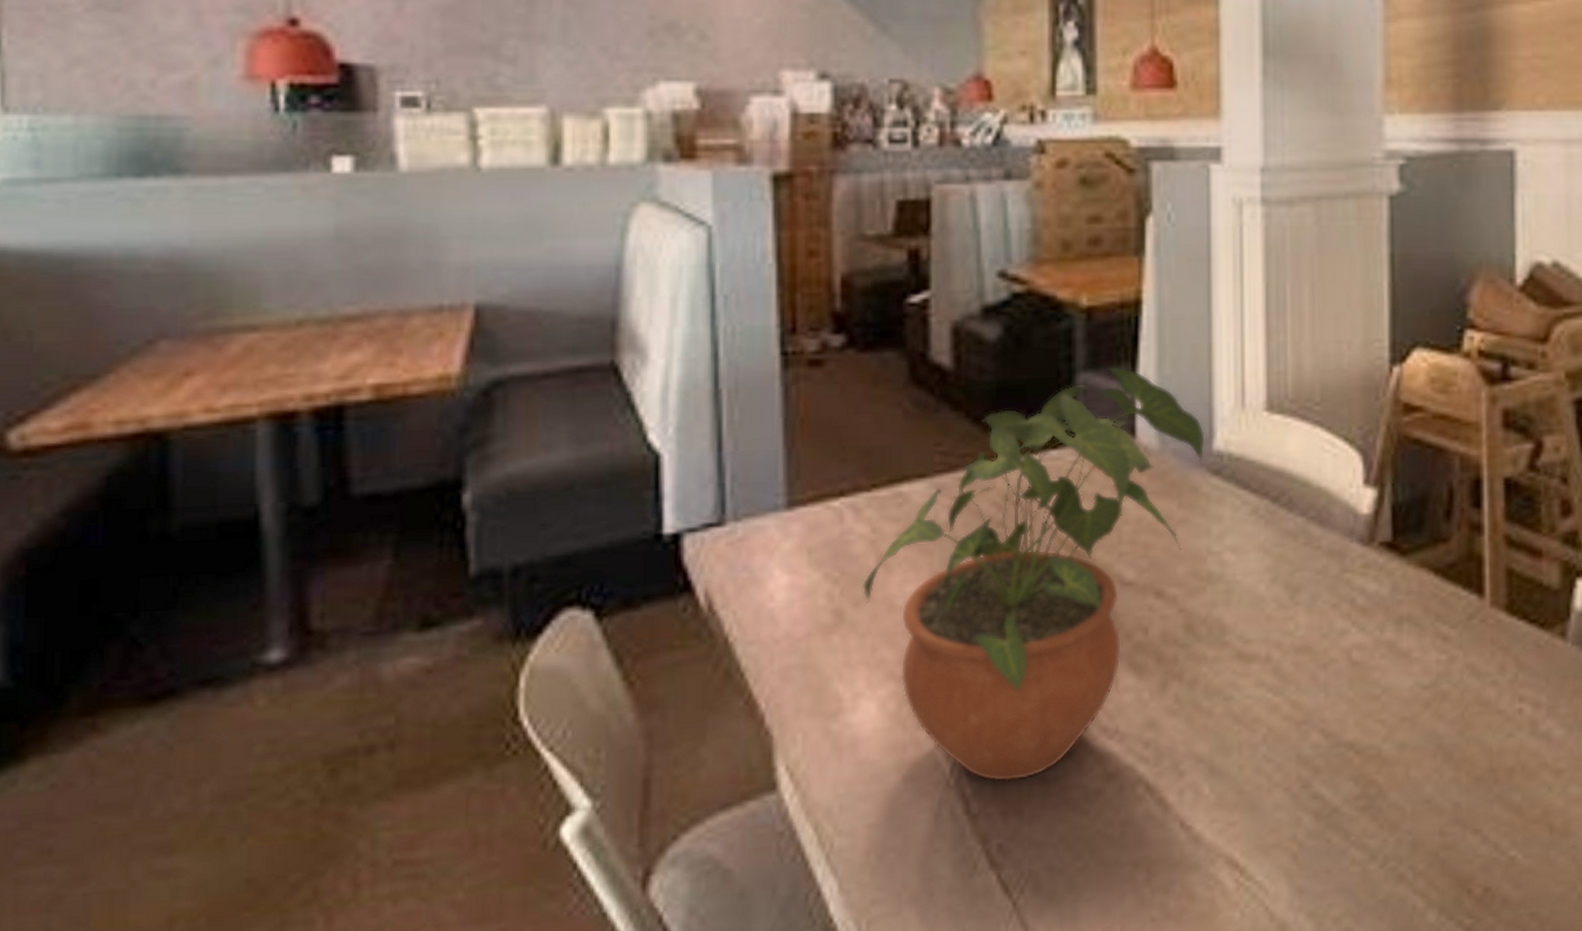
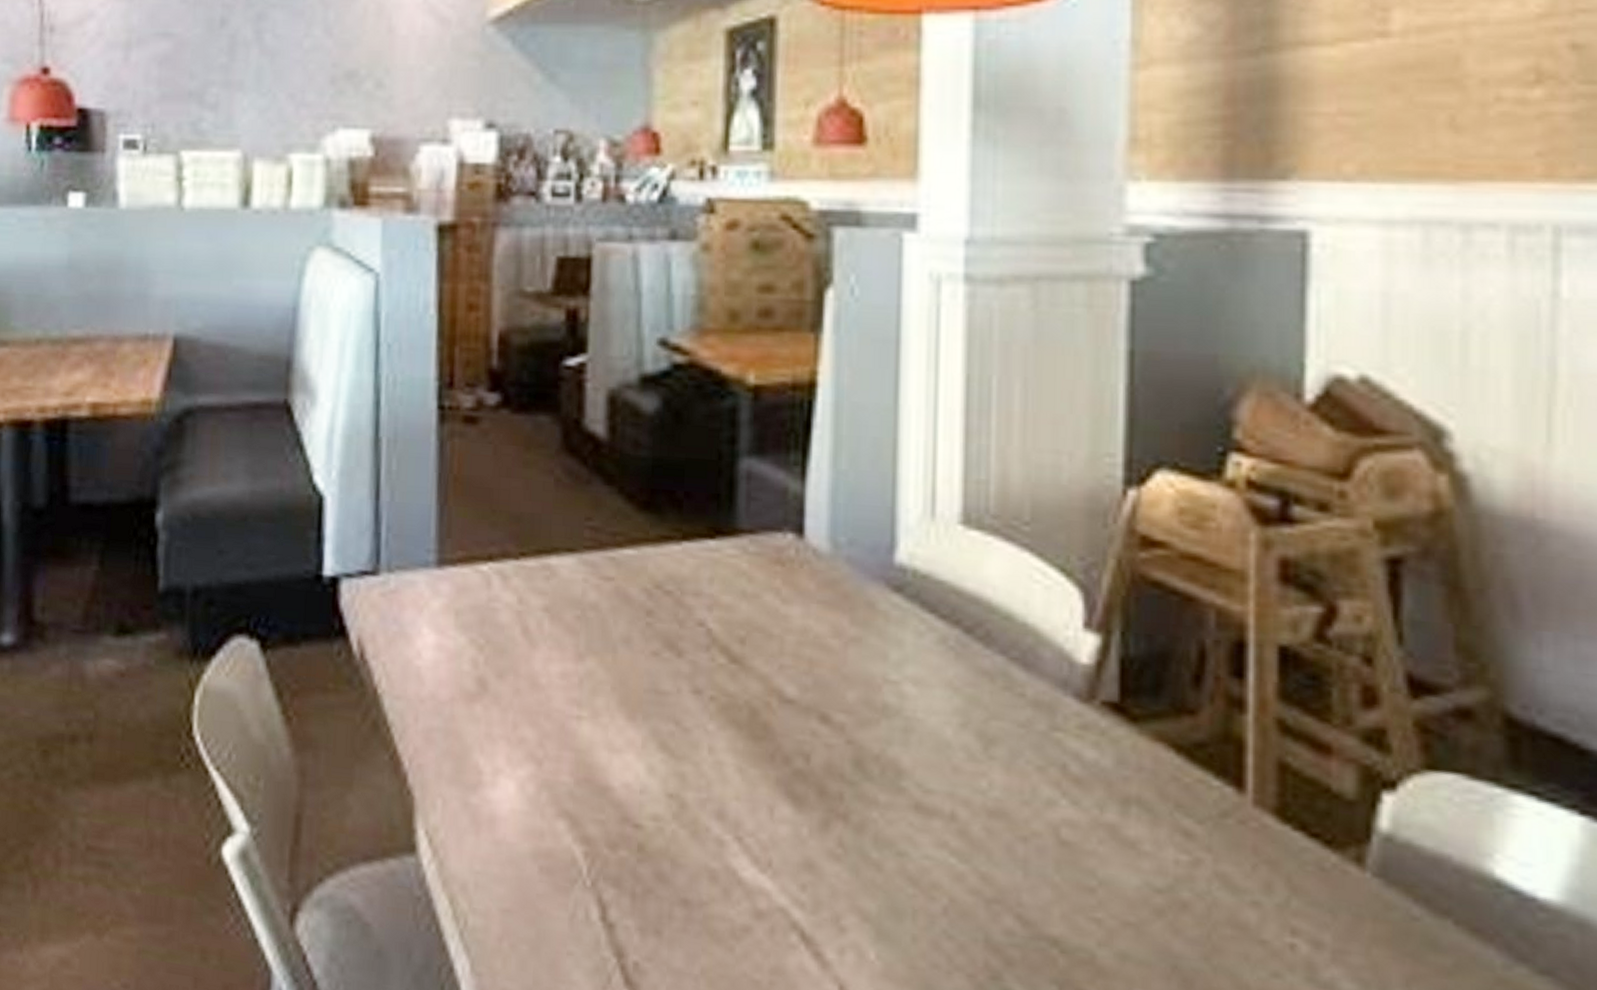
potted plant: present [862,365,1206,782] -> none [506,453,887,898]

